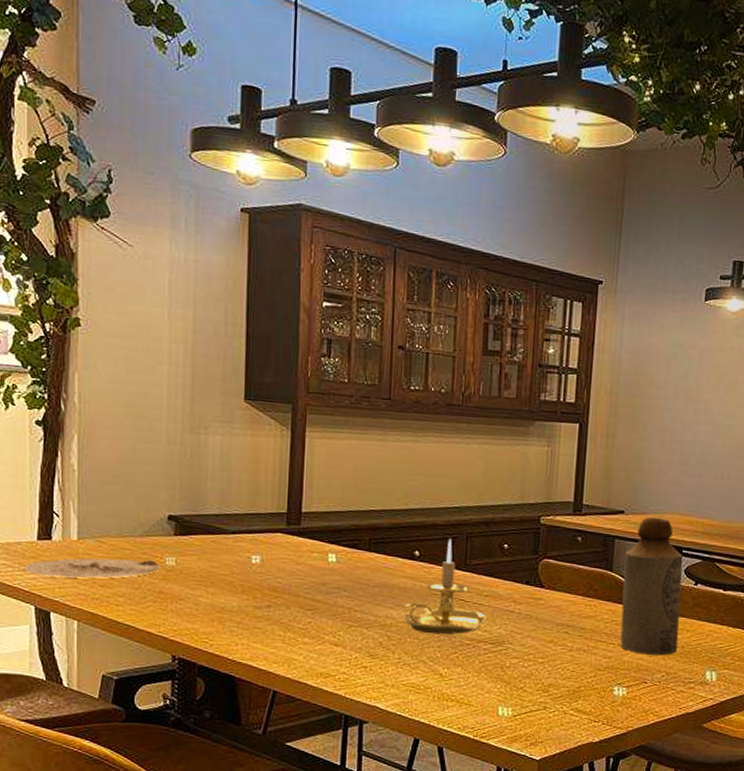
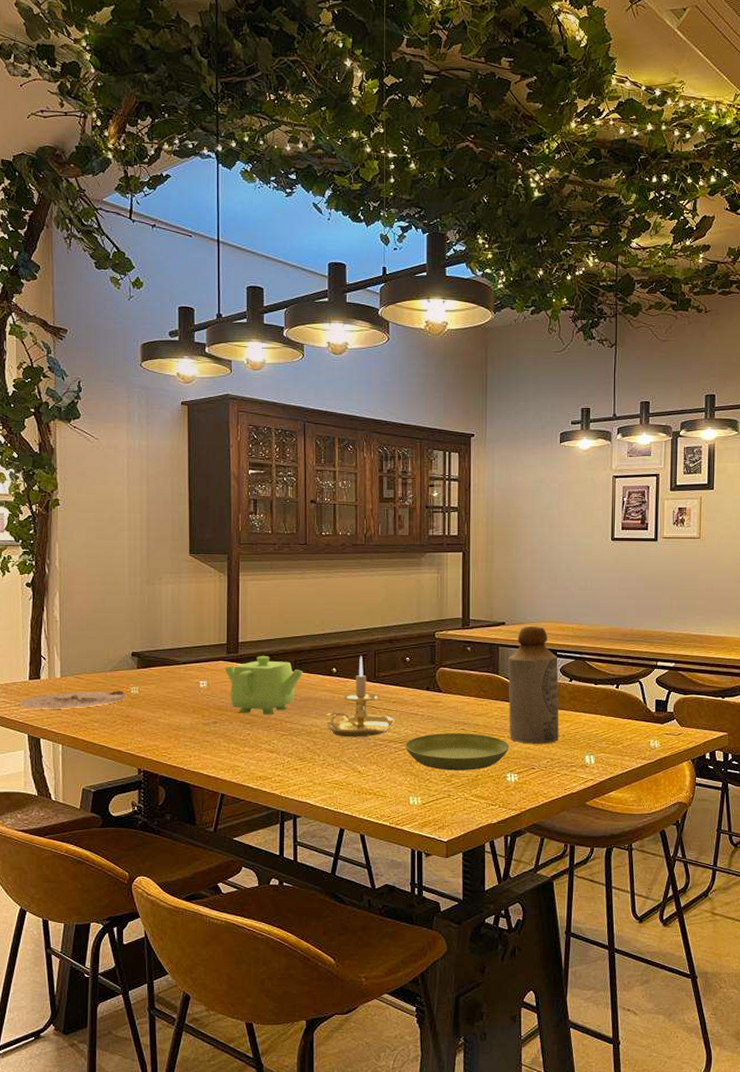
teapot: none [283,530,380,602] -> present [224,656,304,715]
saucer: none [496,635,620,681] -> present [404,733,510,771]

